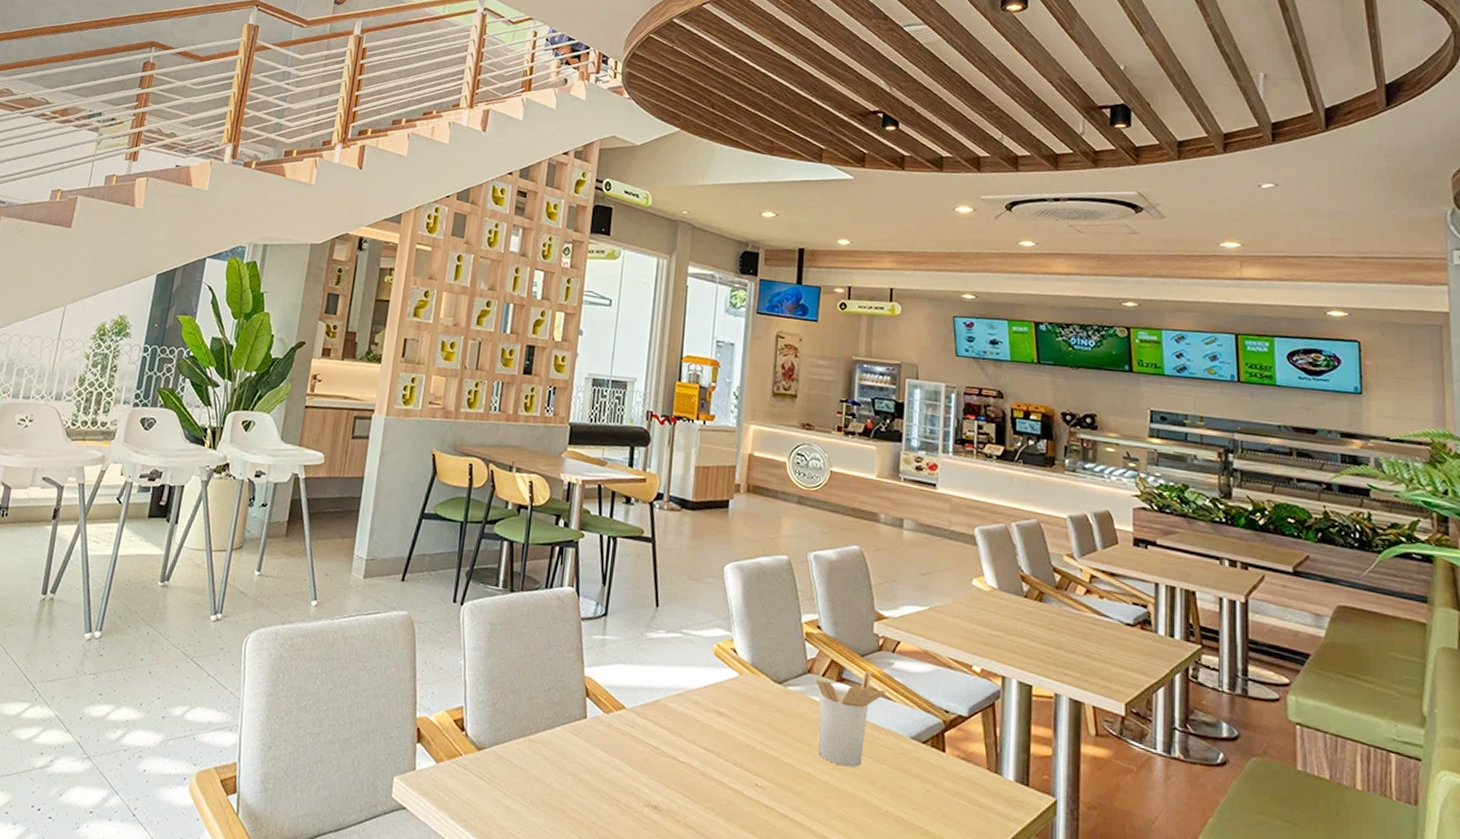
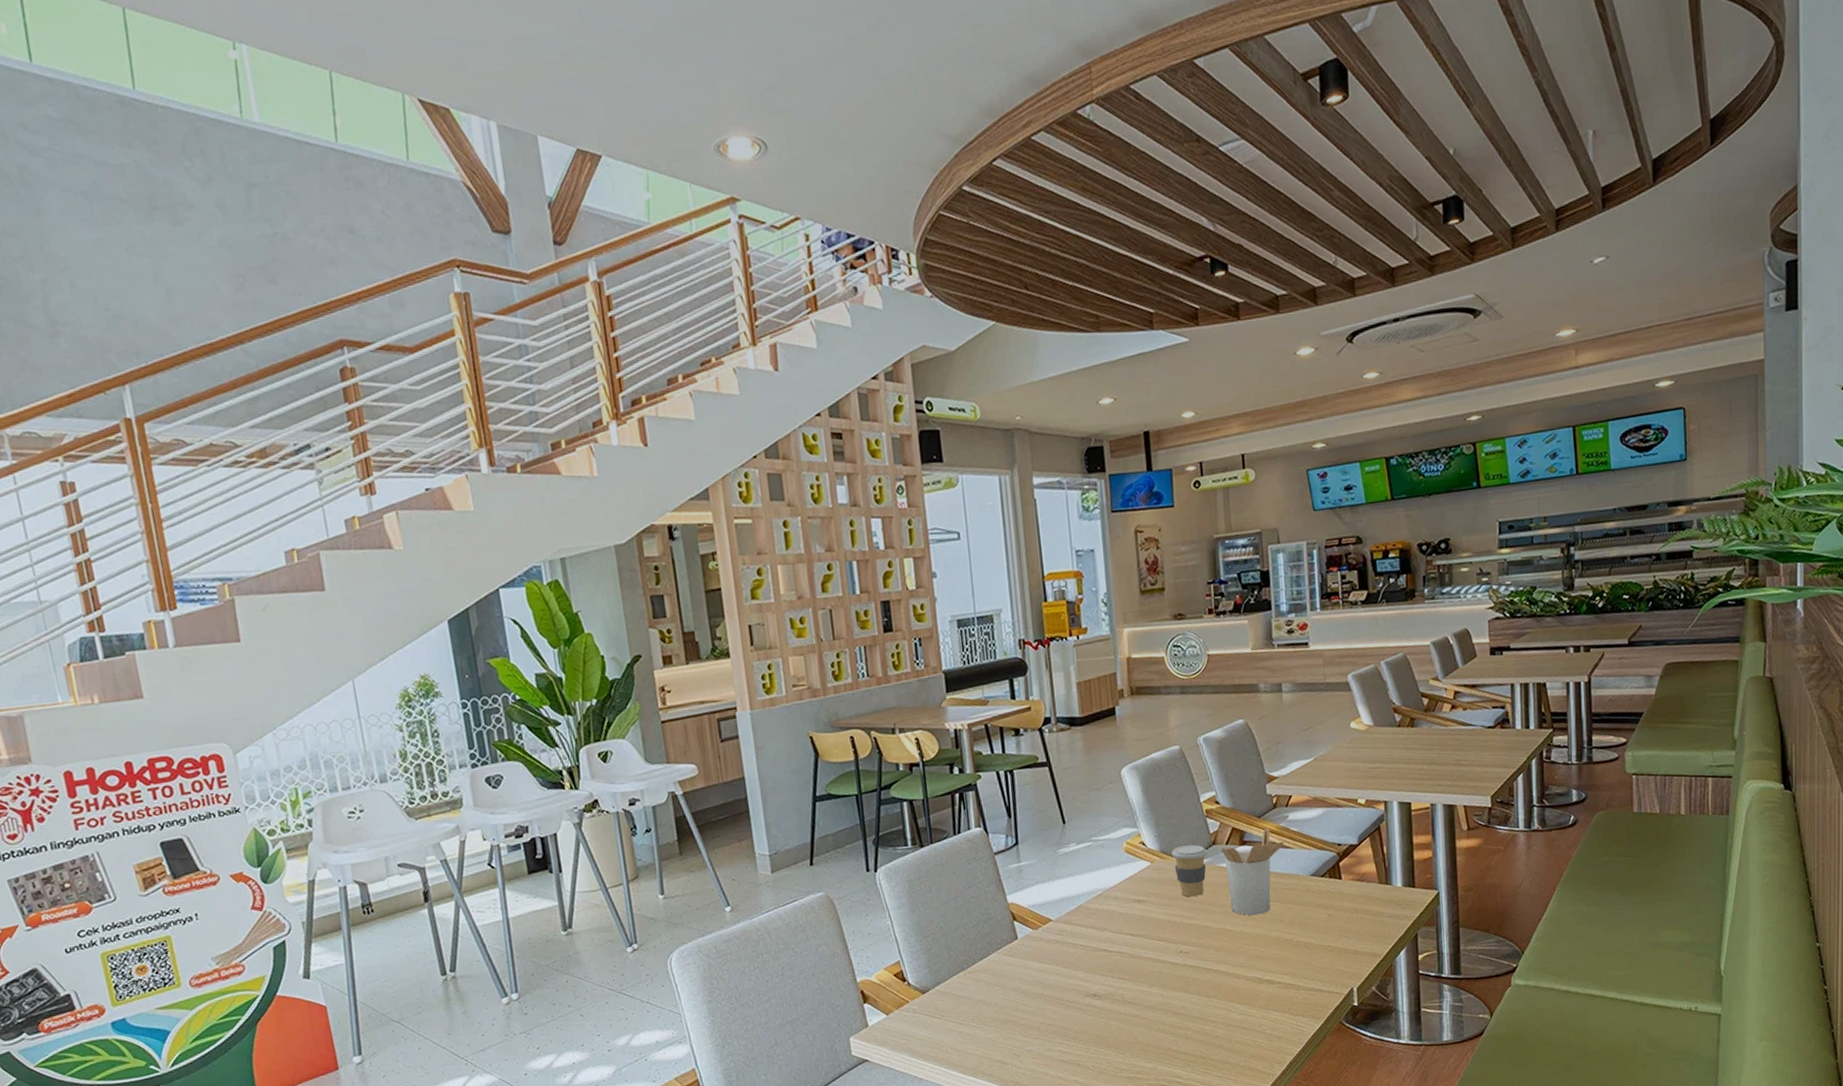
coffee cup: none [763,664,802,726] -> present [1172,844,1208,897]

